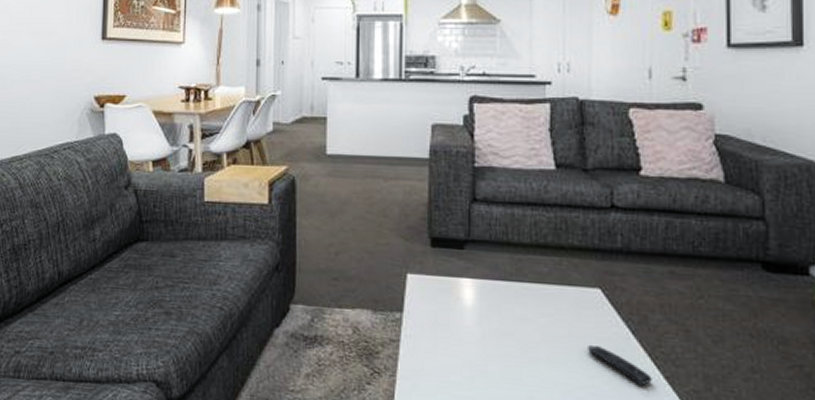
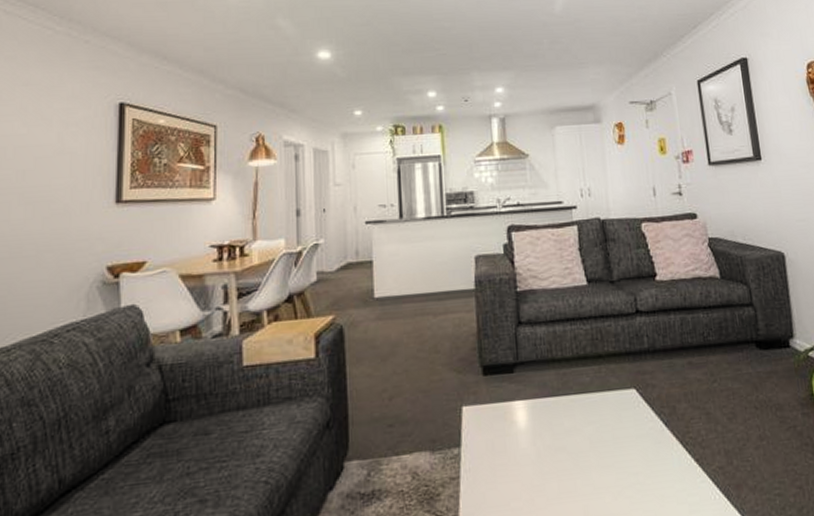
remote control: present [588,345,652,386] -> none [630,443,686,474]

